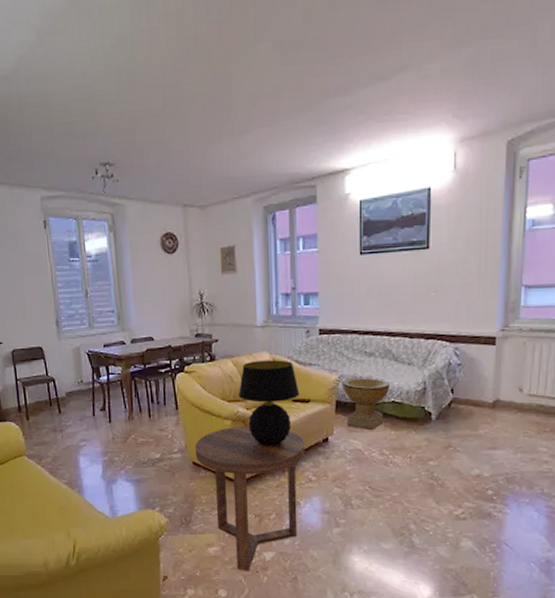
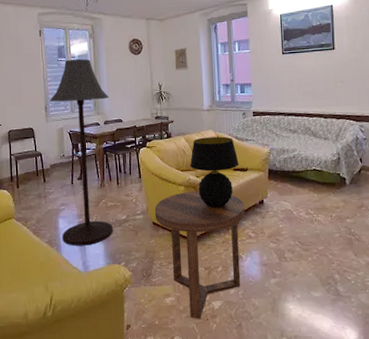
floor lamp: none [61,258,145,488] -> present [50,59,113,246]
decorative bowl: present [343,378,390,431] -> none [273,150,311,194]

